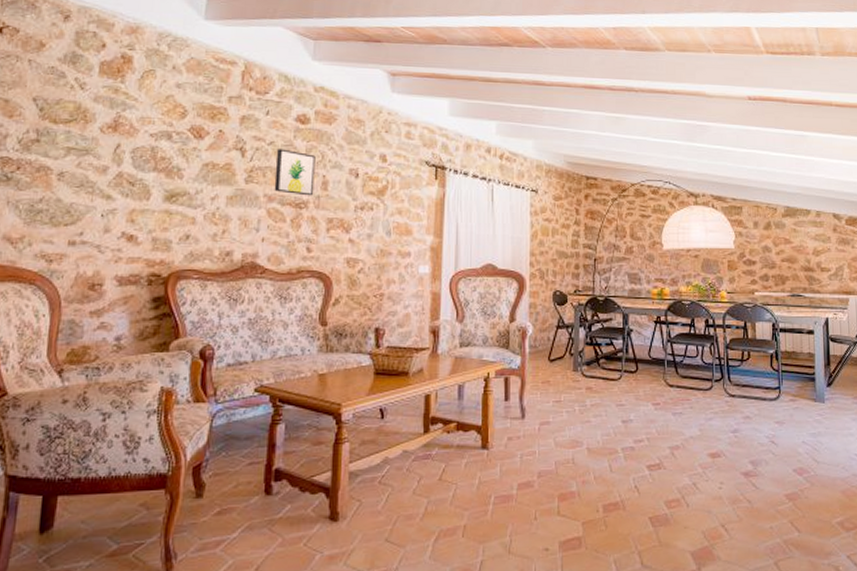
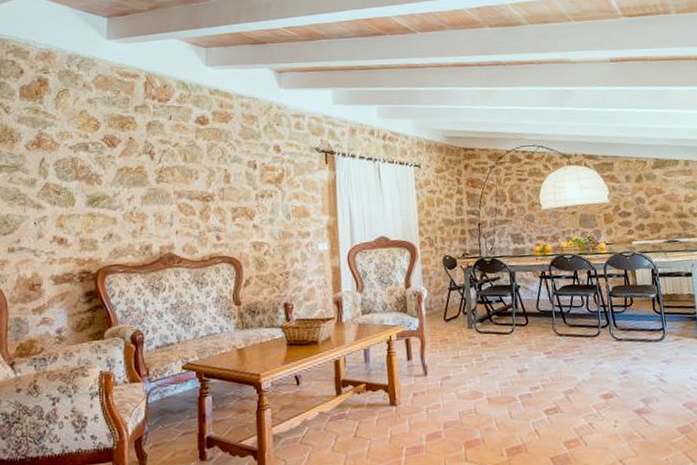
wall art: present [274,149,316,196] -> none [181,149,218,190]

